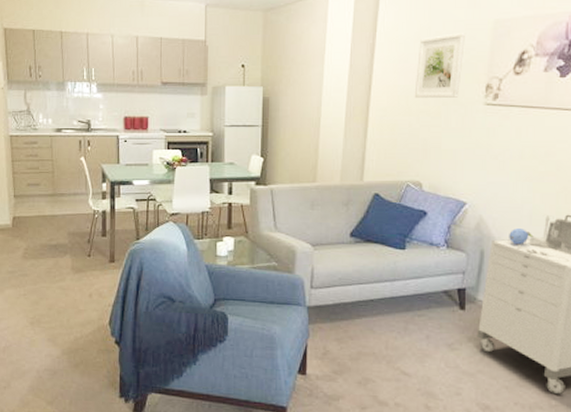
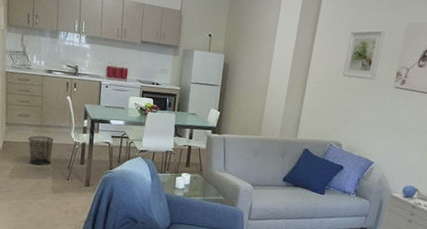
waste bin: none [40,207,69,242] -> present [28,135,54,166]

